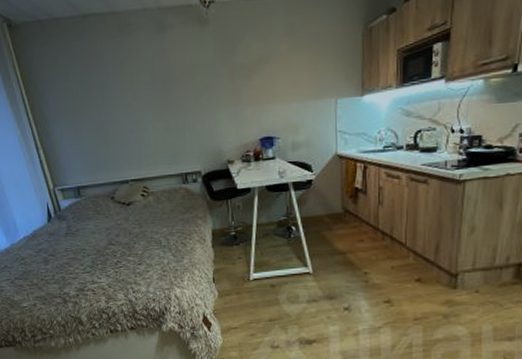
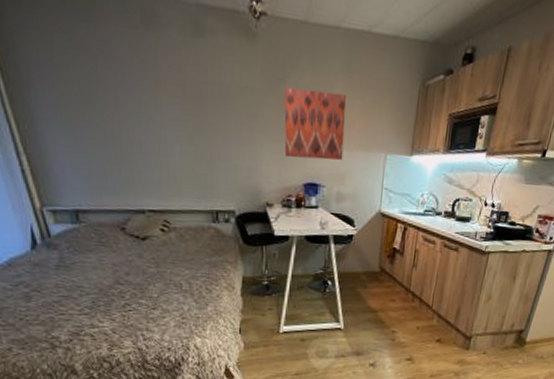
wall art: none [235,52,294,118] -> present [284,87,347,161]

